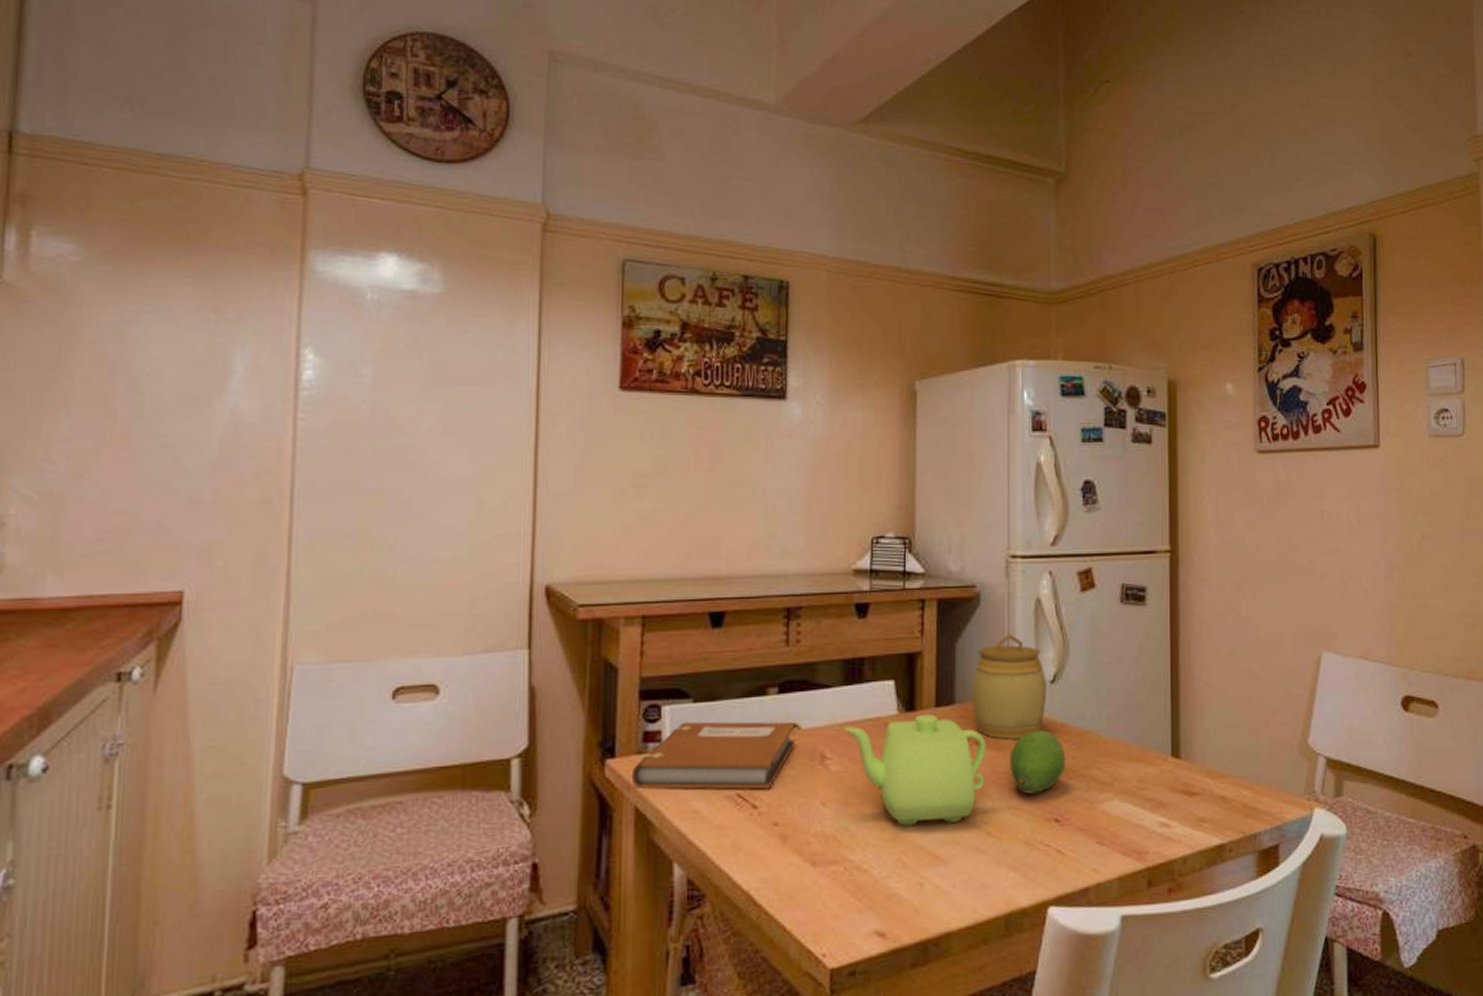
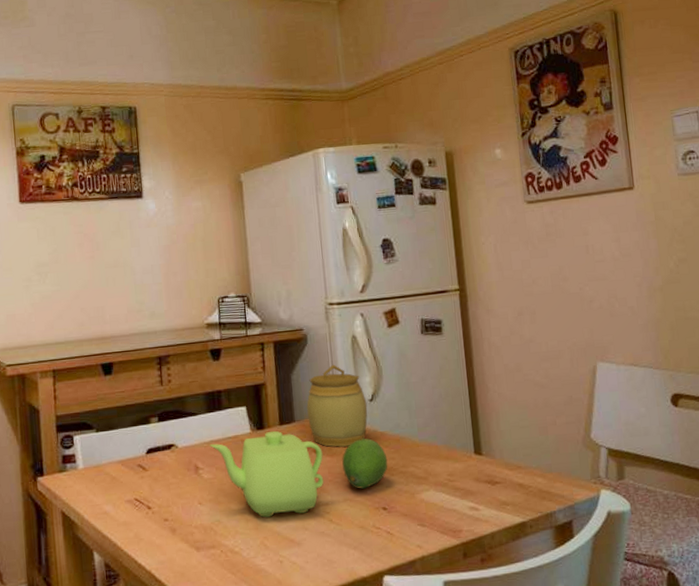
notebook: present [631,721,795,790] -> none [56,443,175,498]

